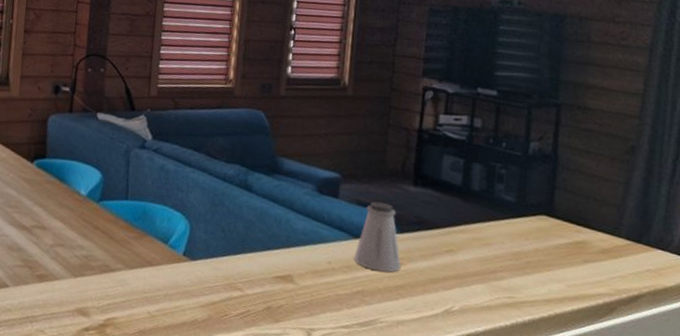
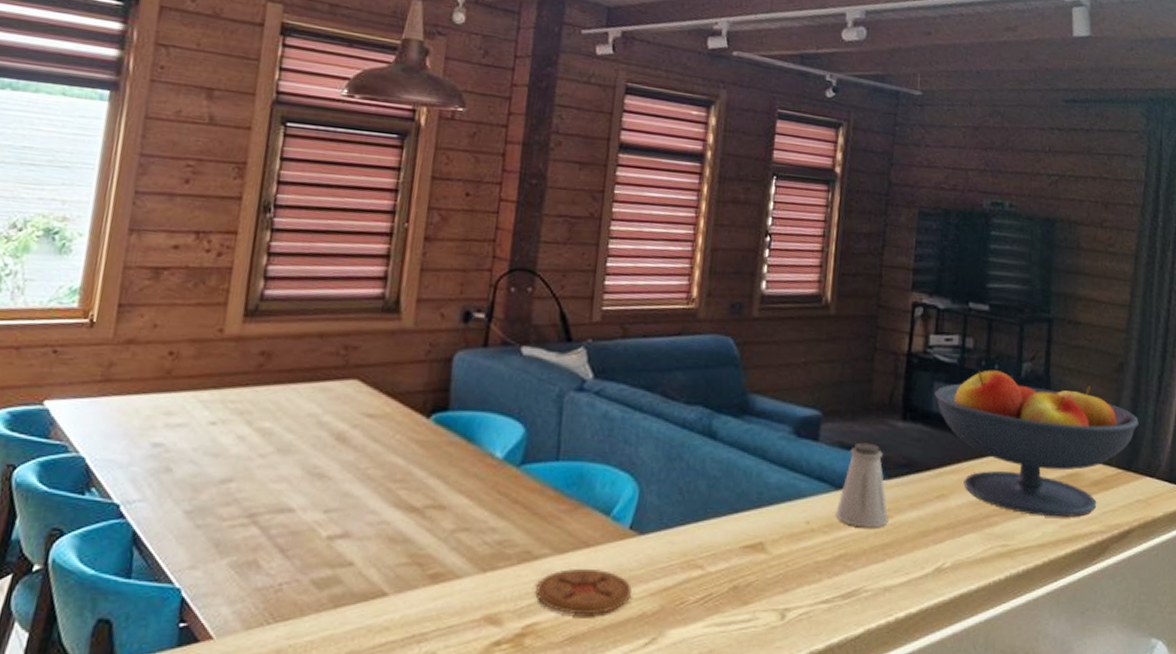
coaster: none [112,281,186,317] -> present [534,568,632,615]
fruit bowl: none [444,147,651,279] -> present [934,370,1139,517]

